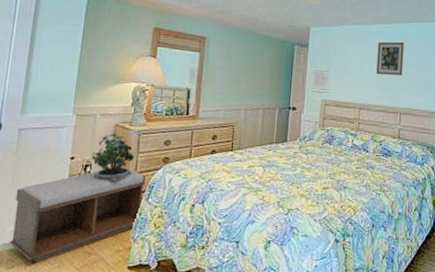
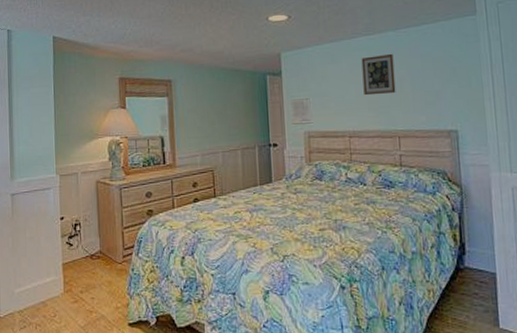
bench: present [10,166,147,263] -> none [18,223,134,323]
potted plant: present [91,133,134,183] -> none [79,189,119,240]

